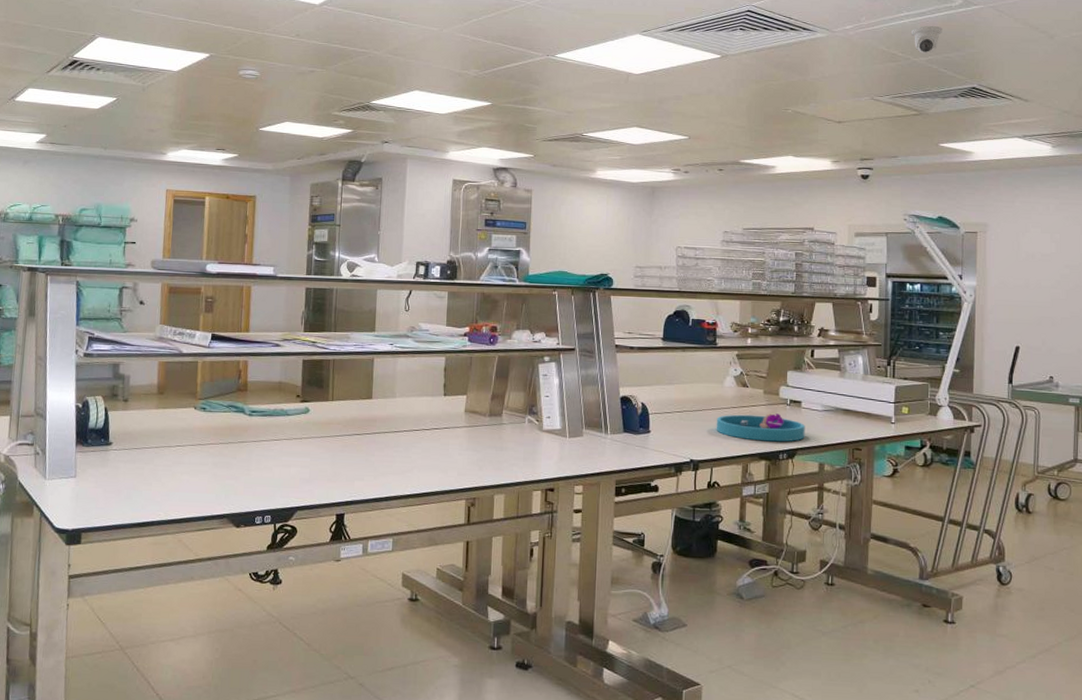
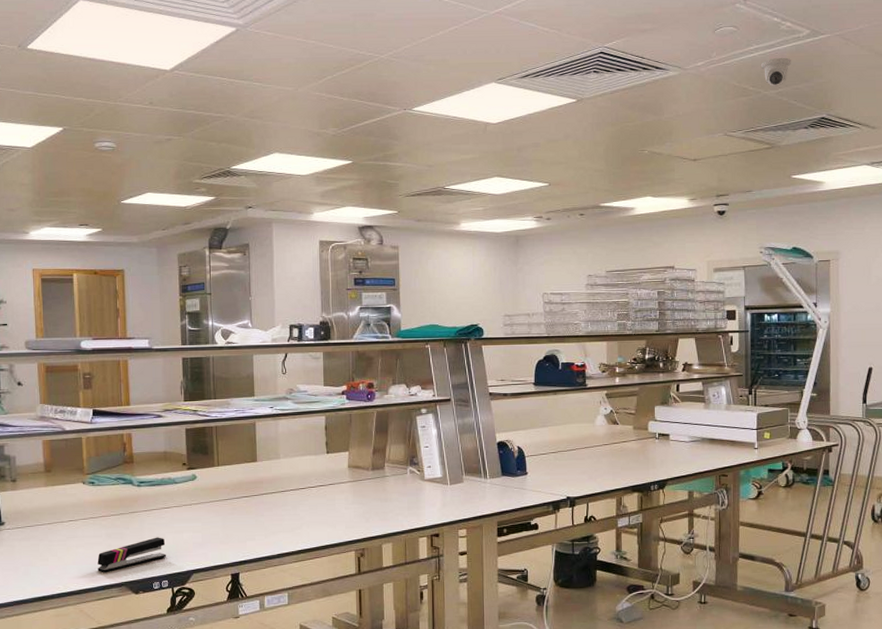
stapler: none [200,469,272,502] -> present [97,537,167,572]
storage tray: present [716,413,805,442] -> none [589,447,674,475]

